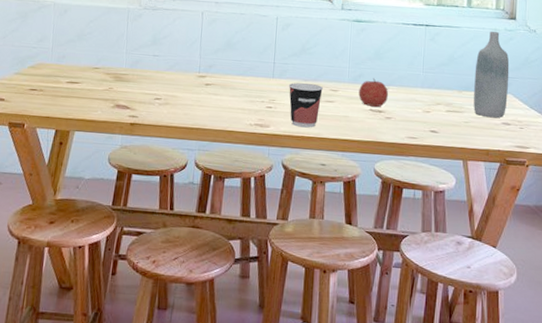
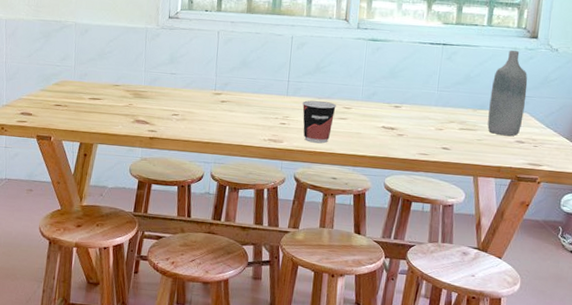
fruit: present [358,78,389,108] -> none [371,96,402,125]

